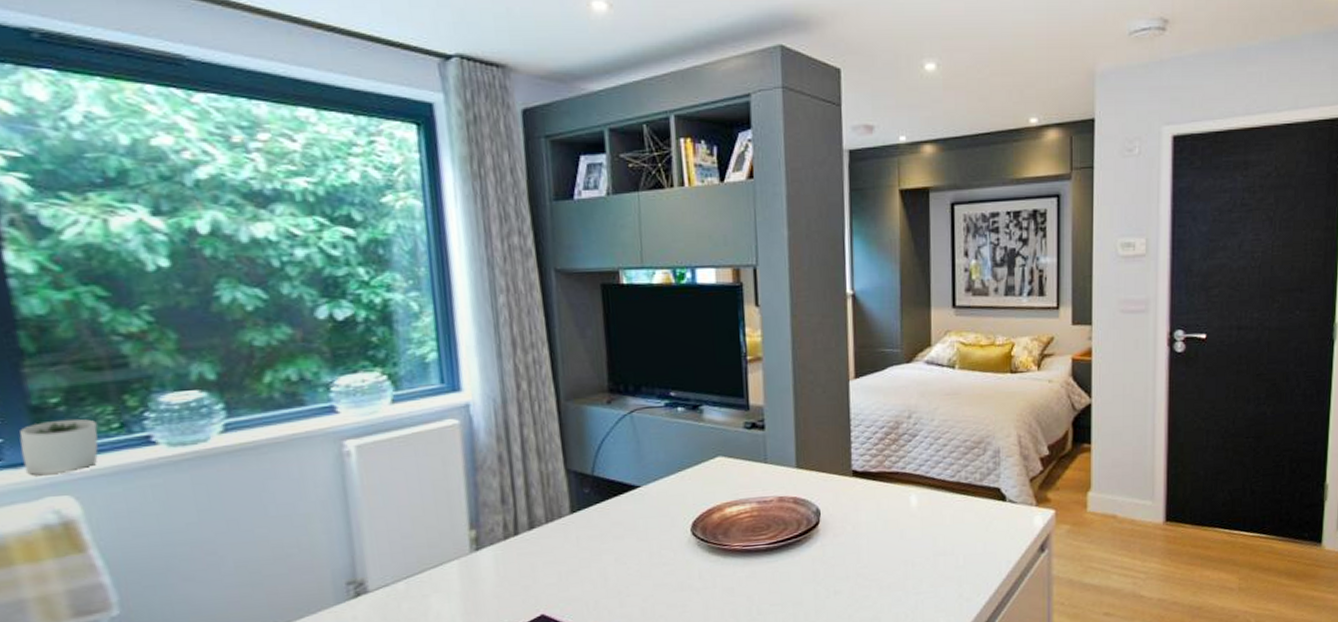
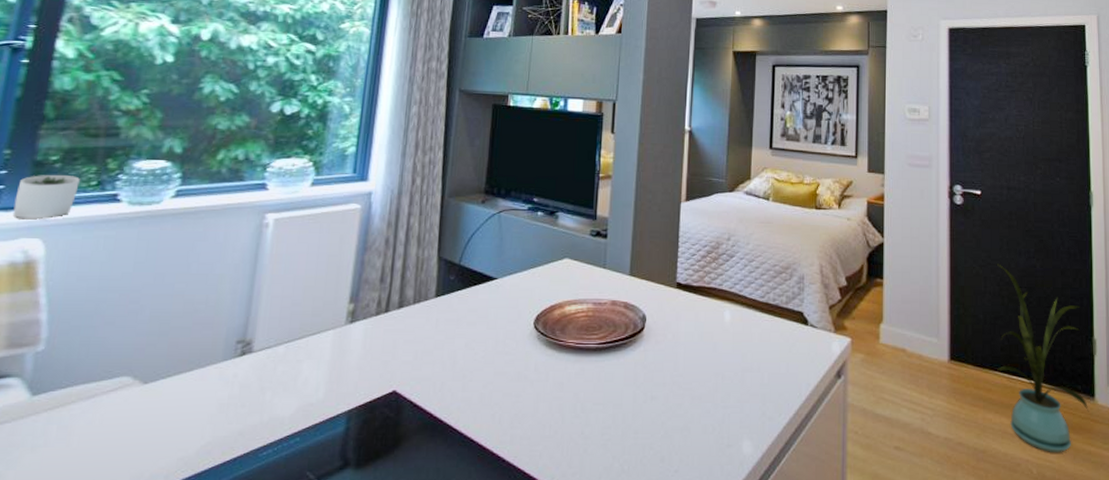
house plant: none [1217,414,1315,602] -> present [997,264,1089,453]

